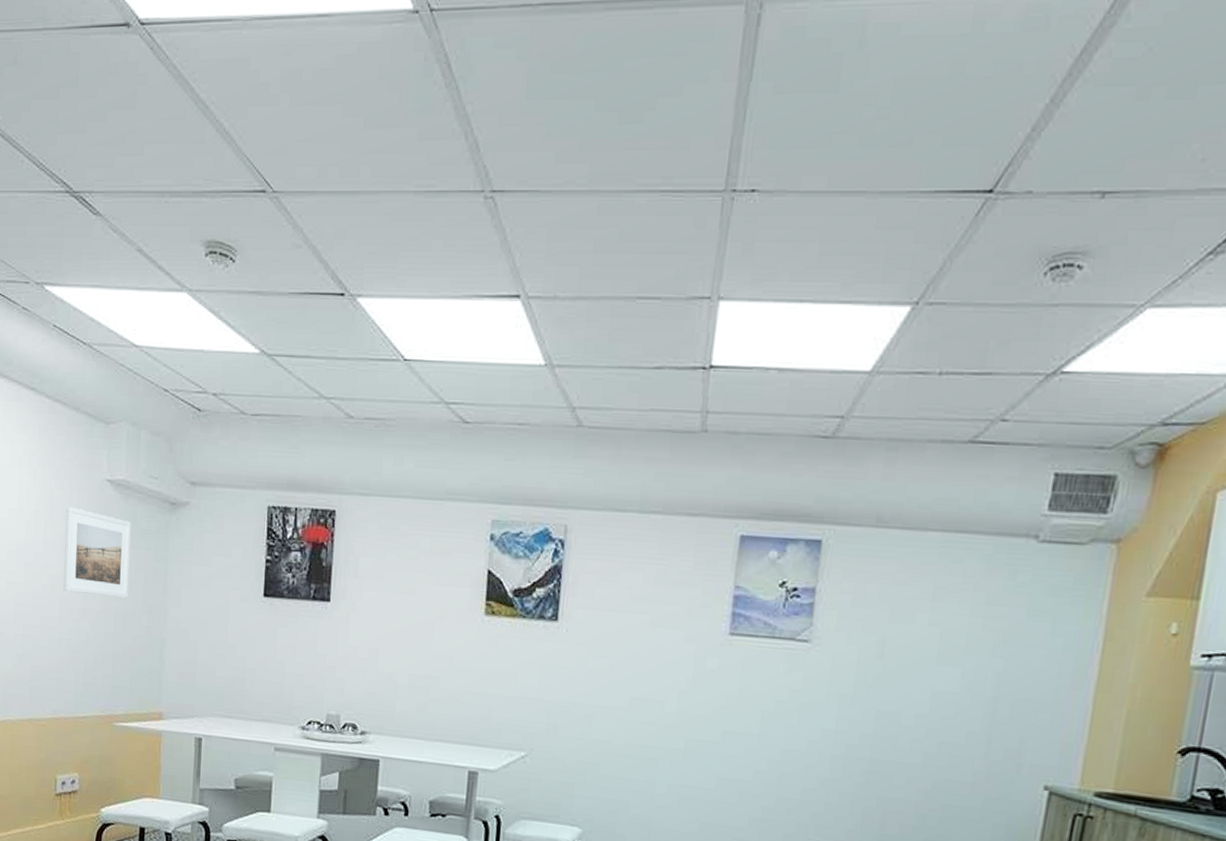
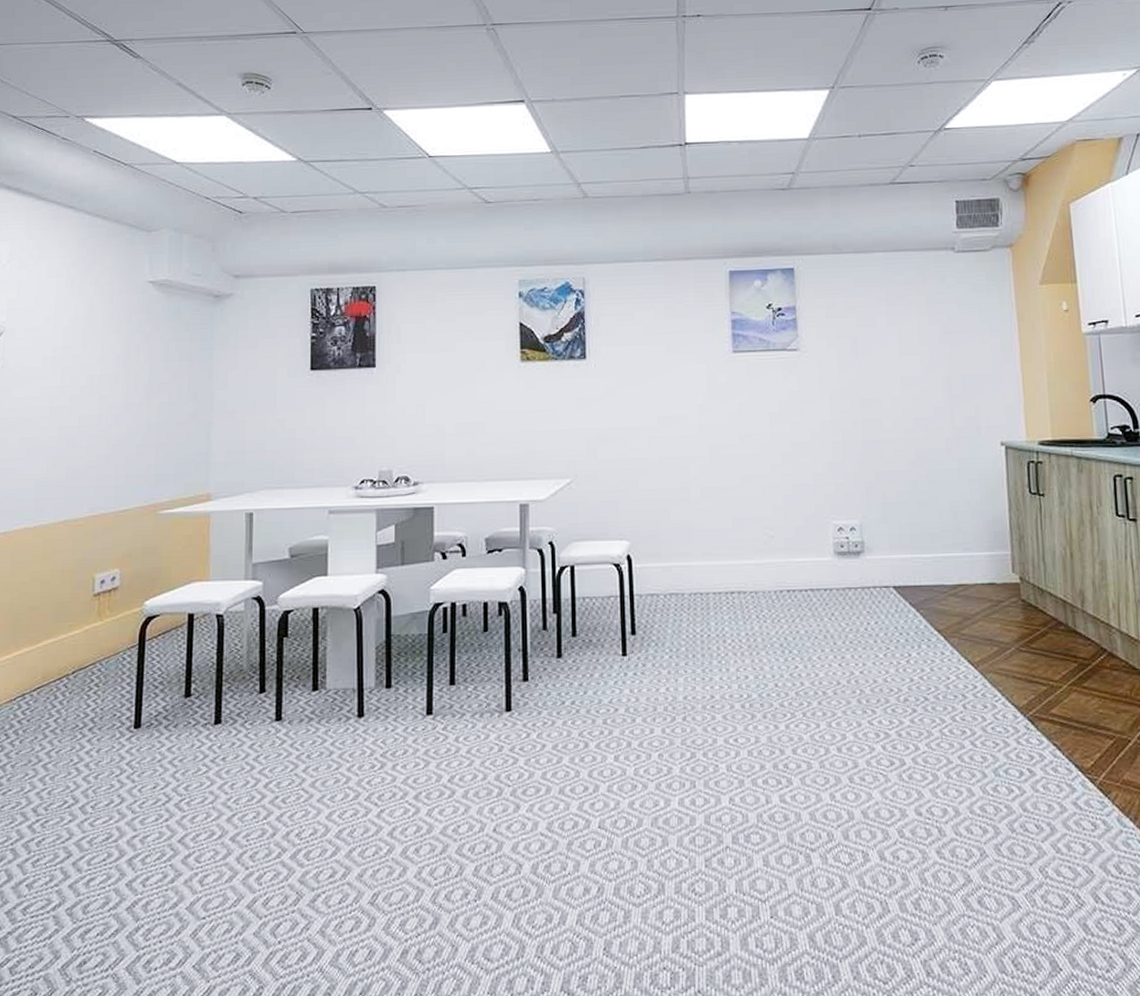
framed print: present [63,507,131,598] -> none [103,310,174,389]

